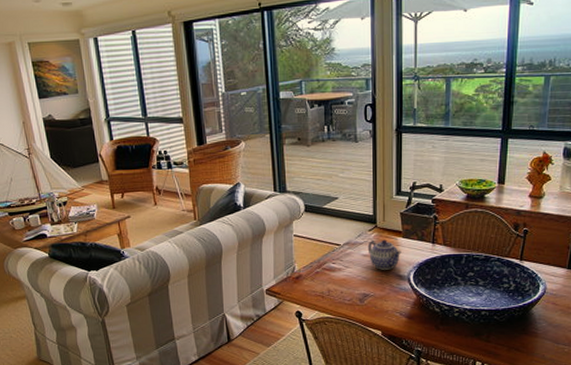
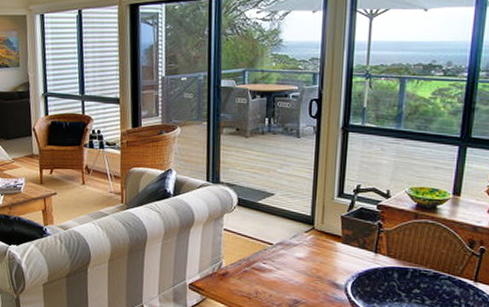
teapot: present [367,239,401,270] -> none [302,243,340,277]

